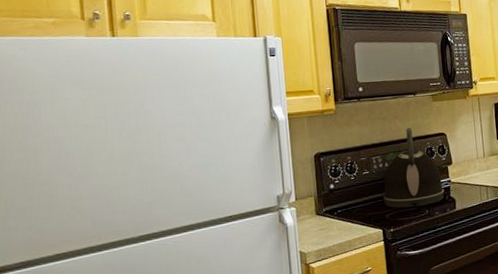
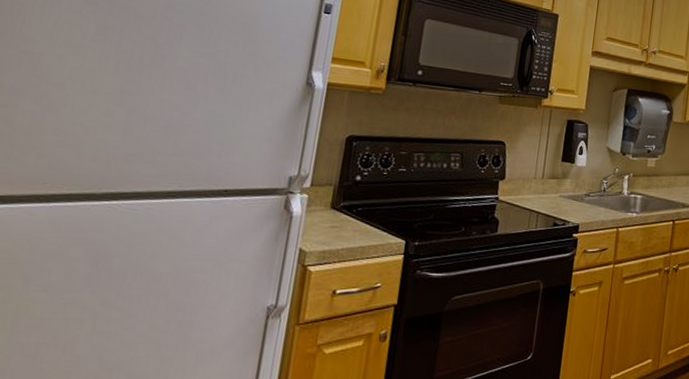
kettle: present [383,127,445,208] -> none [415,127,489,222]

